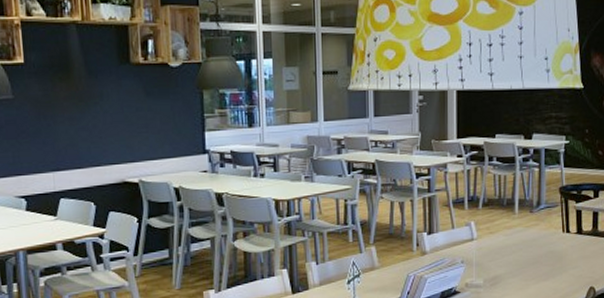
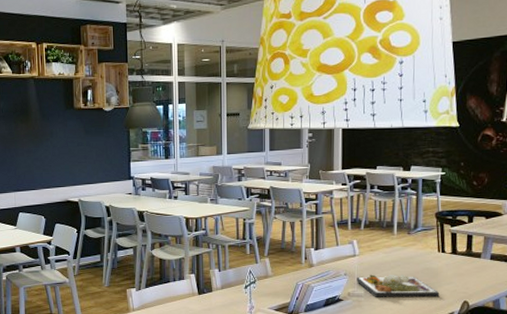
dinner plate: none [475,260,565,288] -> present [357,274,440,298]

